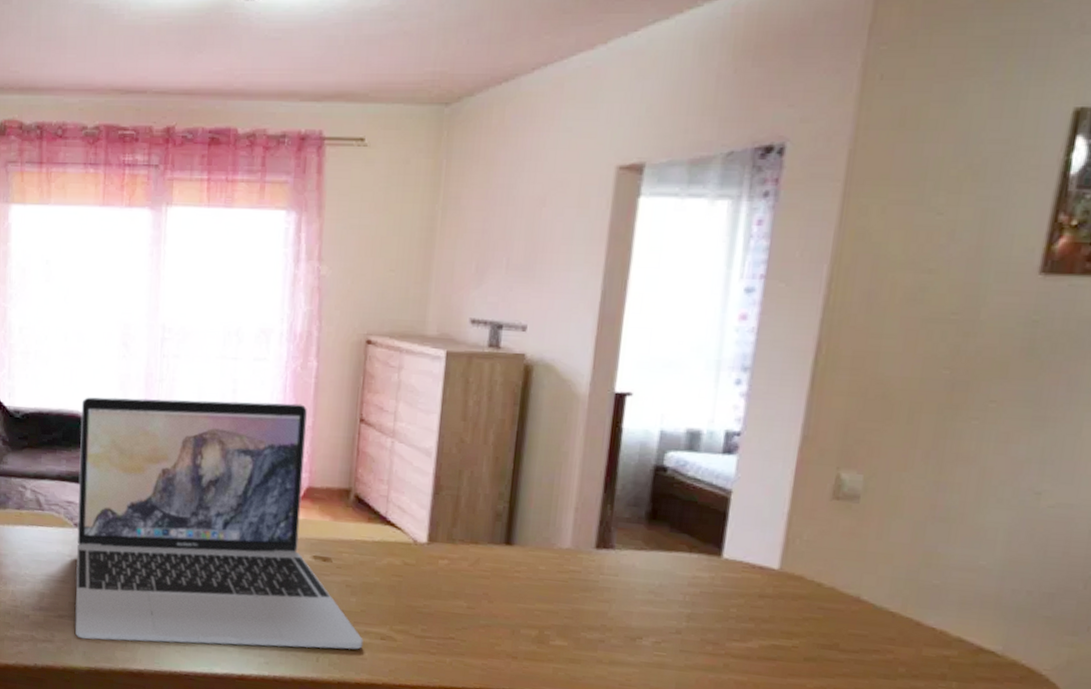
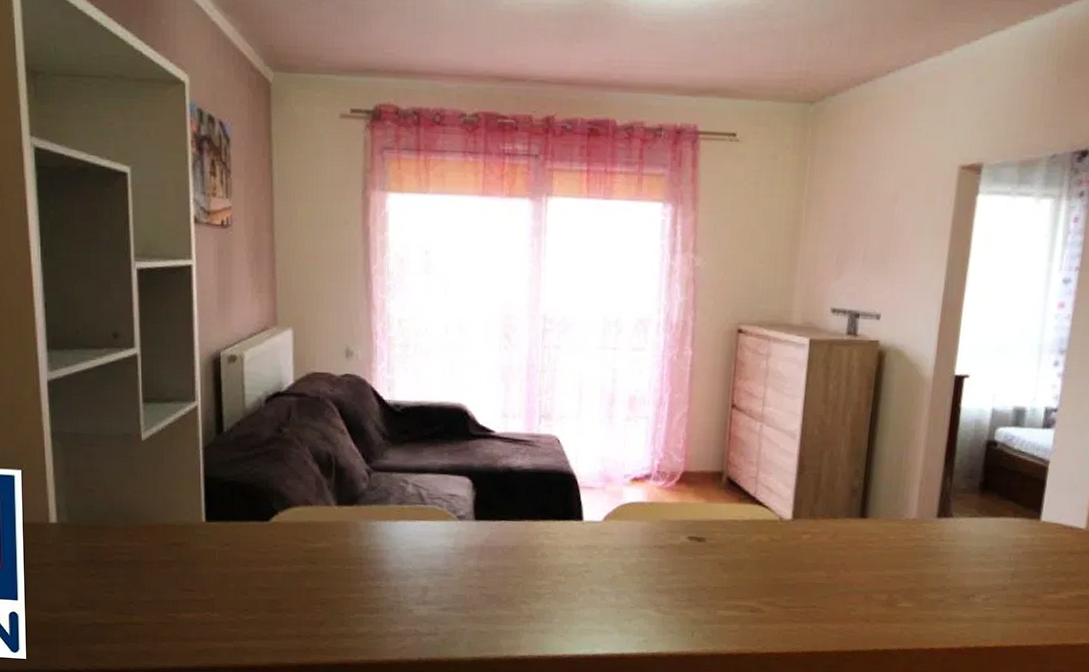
laptop: present [75,397,363,650] -> none [459,389,734,630]

